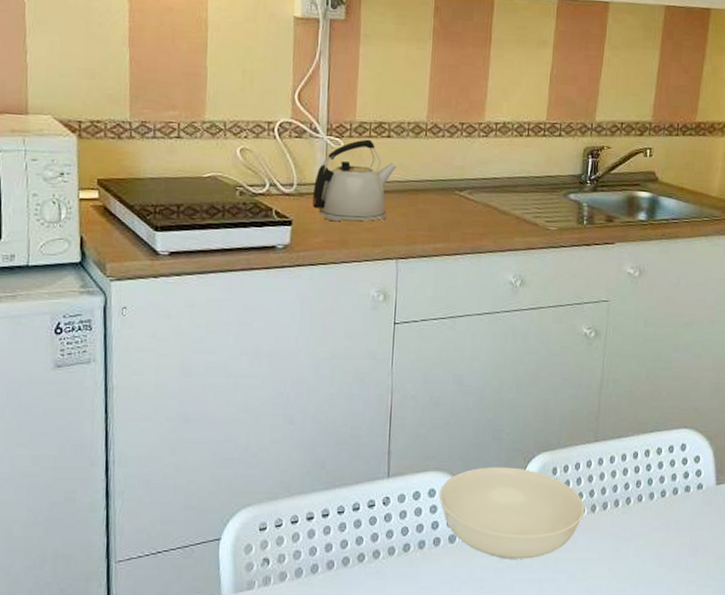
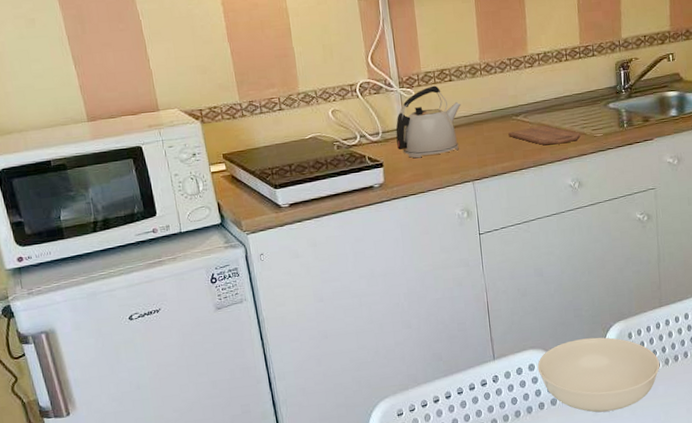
cutting board: none [447,207,531,232] -> present [508,125,581,145]

